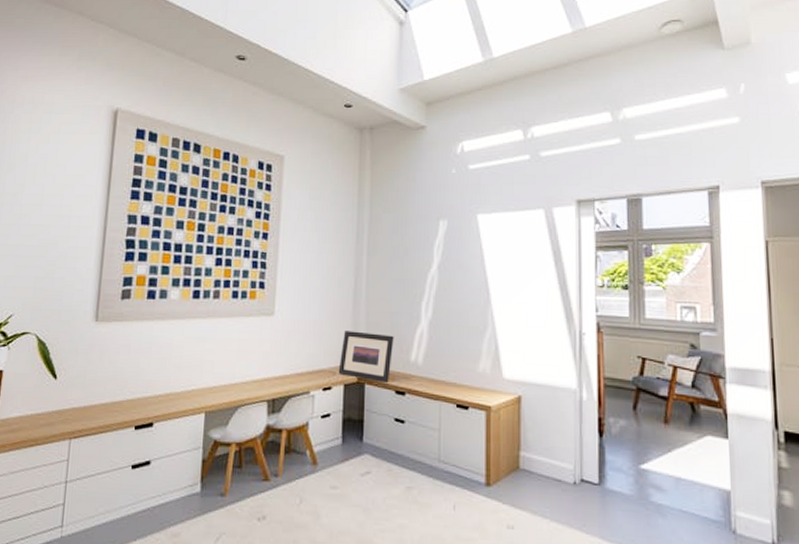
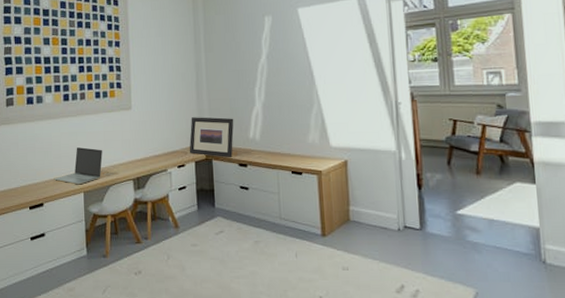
laptop: none [169,356,233,403] -> present [54,147,103,185]

